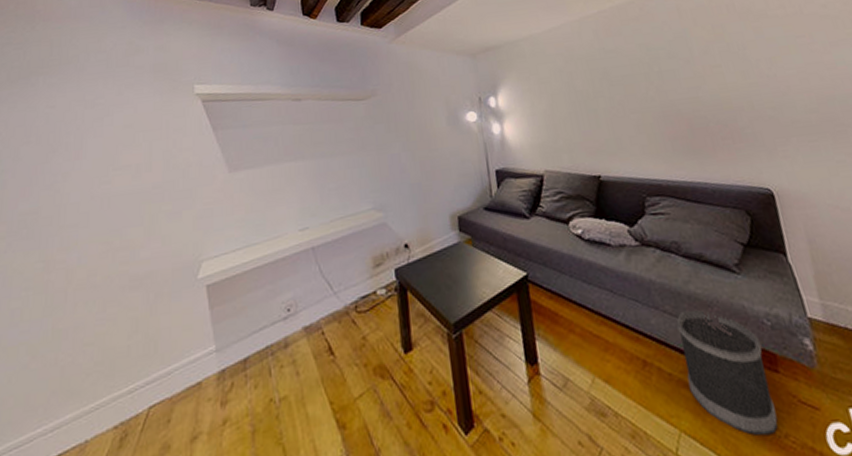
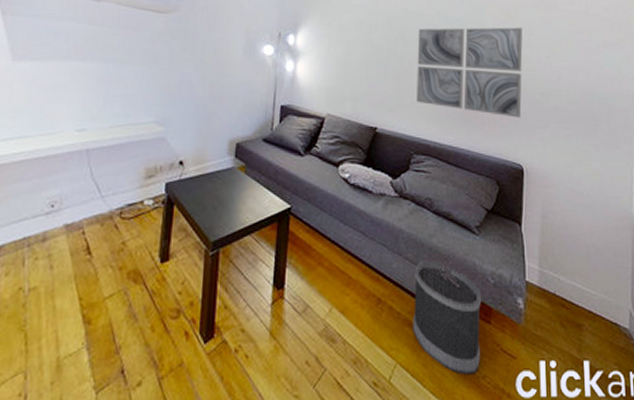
wall art: none [622,43,756,142] -> present [417,27,523,119]

